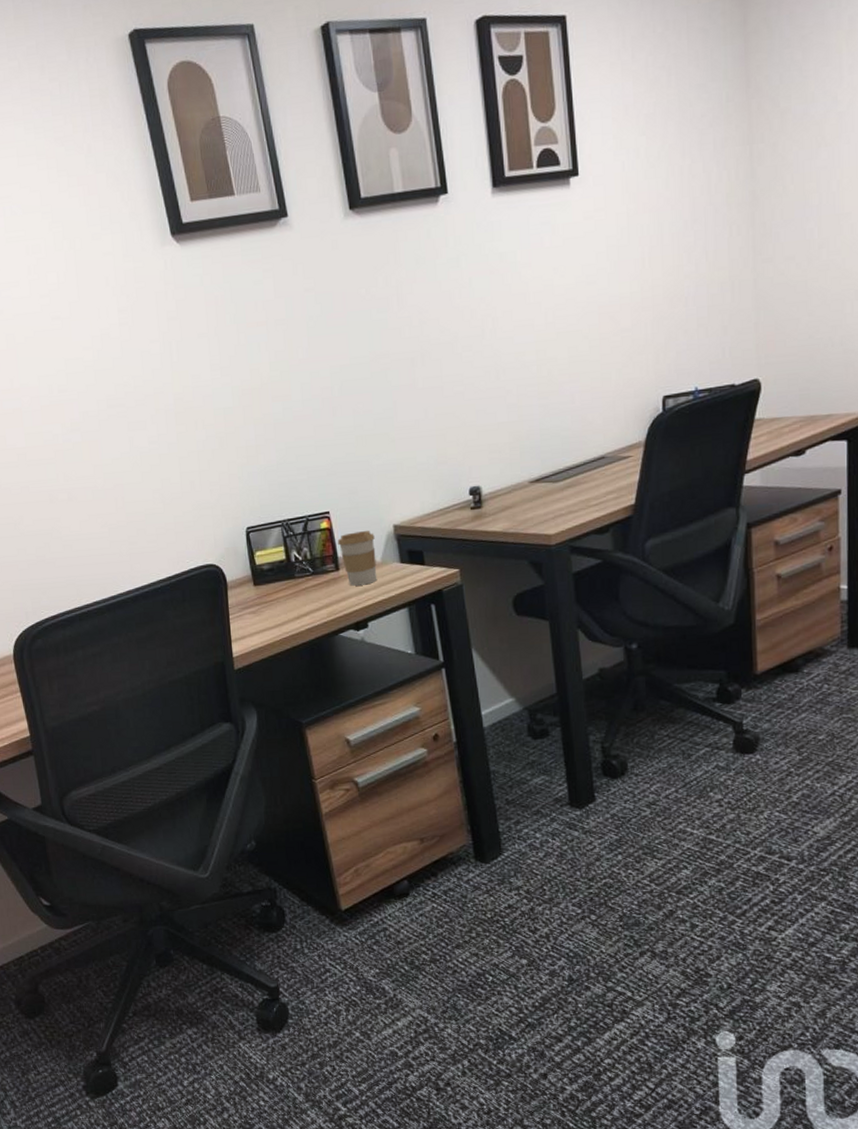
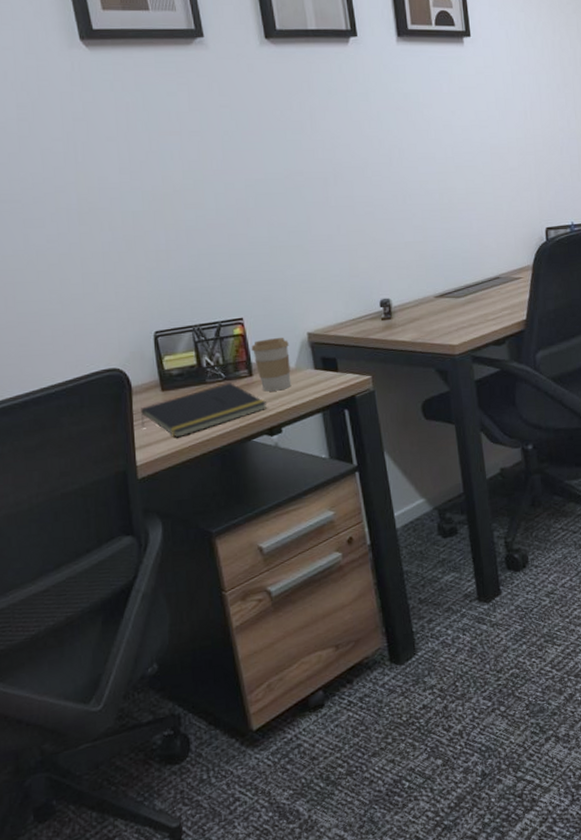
notepad: none [235,577,354,631] -> present [140,383,268,438]

